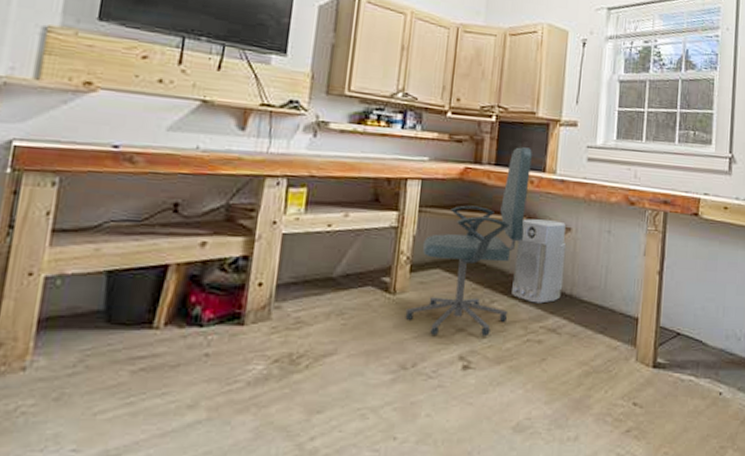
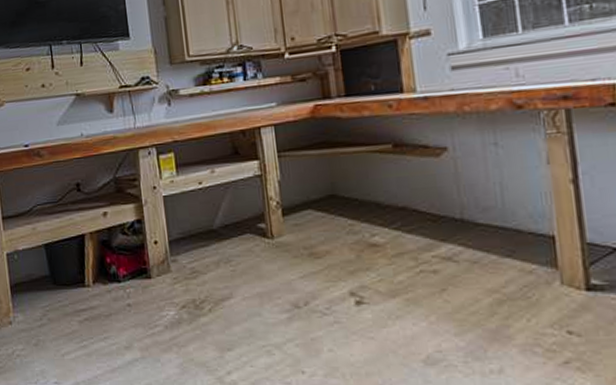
office chair: present [405,147,532,337] -> none [286,70,394,274]
air purifier: present [510,218,567,304] -> none [388,142,451,232]

